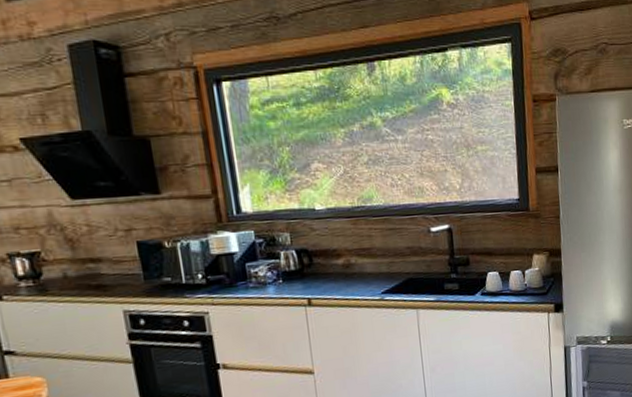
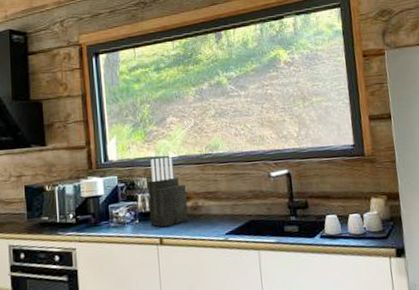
knife block: none [290,209,340,287] -> present [147,157,188,227]

